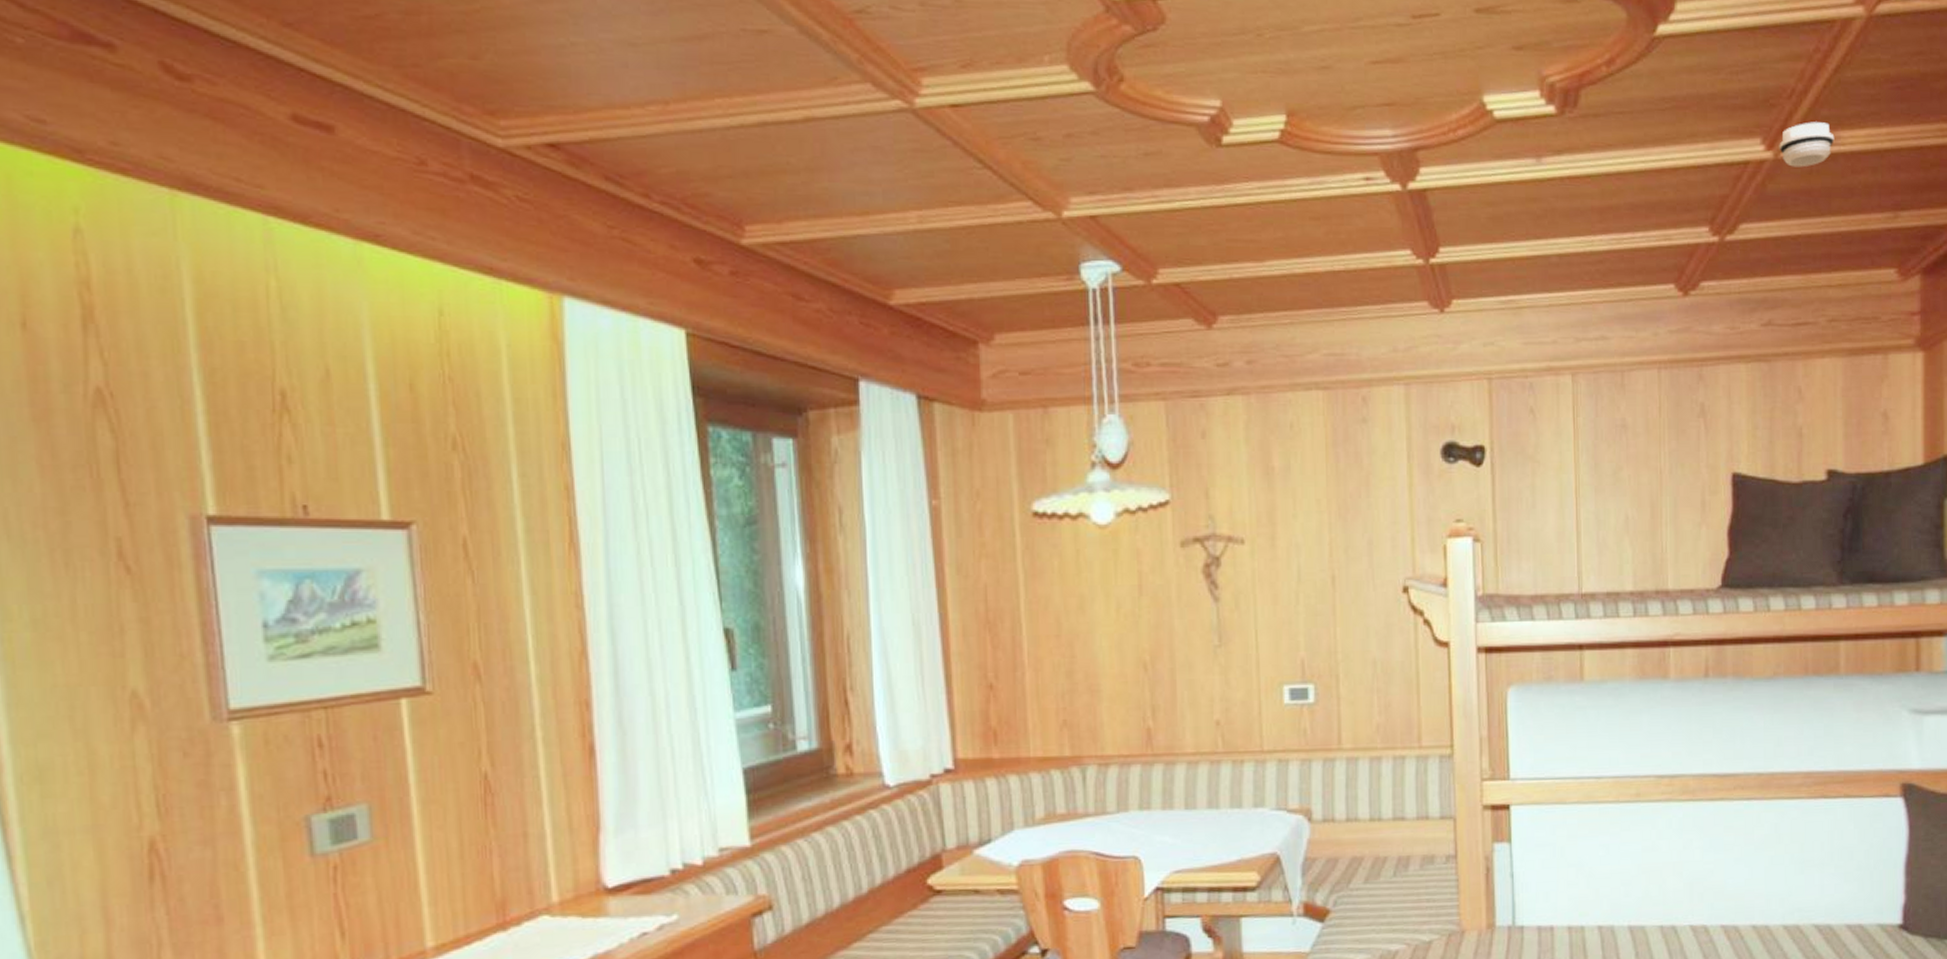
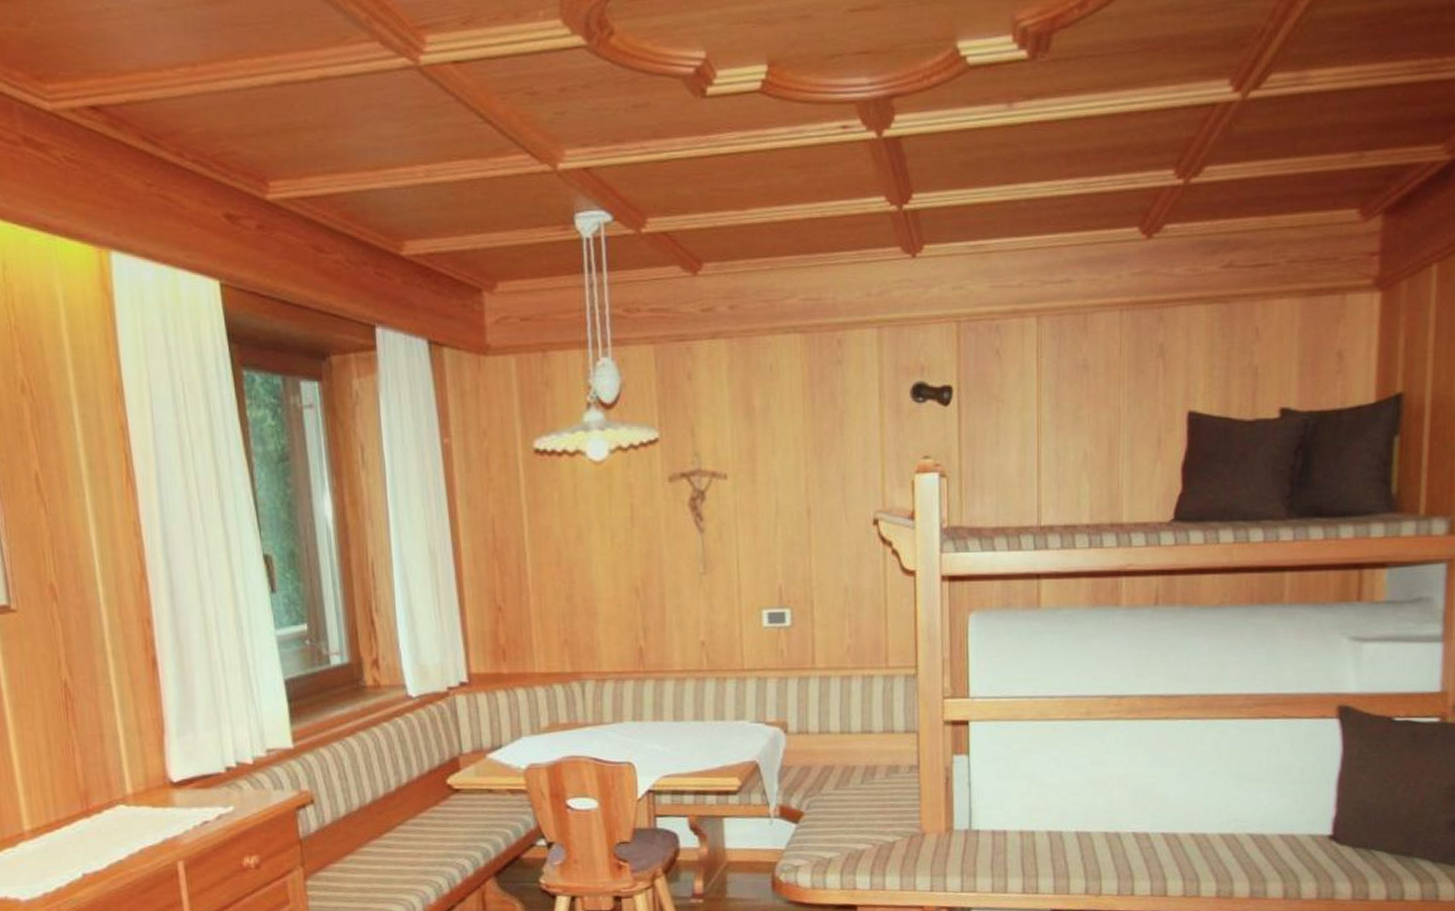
smoke detector: present [1779,122,1835,167] -> none [1247,61,1303,108]

